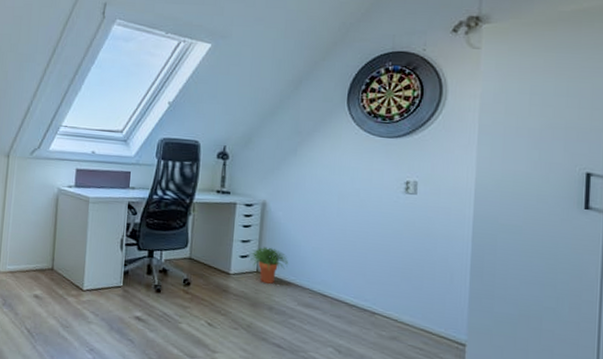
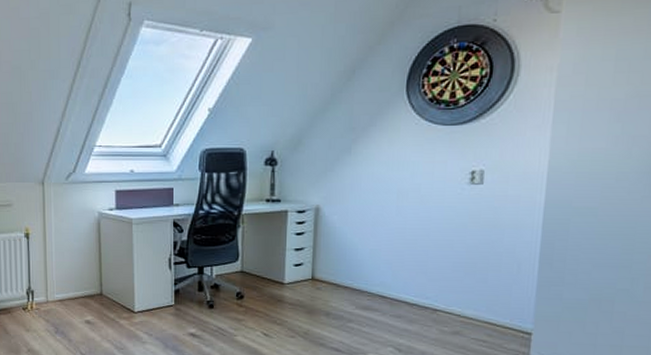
potted plant: present [248,246,288,284] -> none [302,253,345,290]

